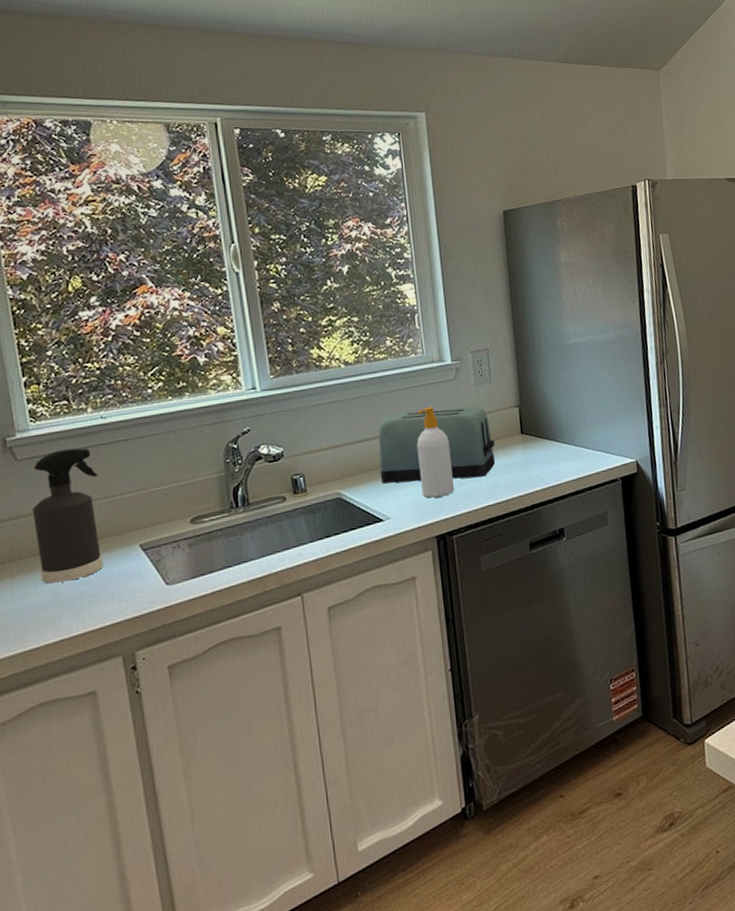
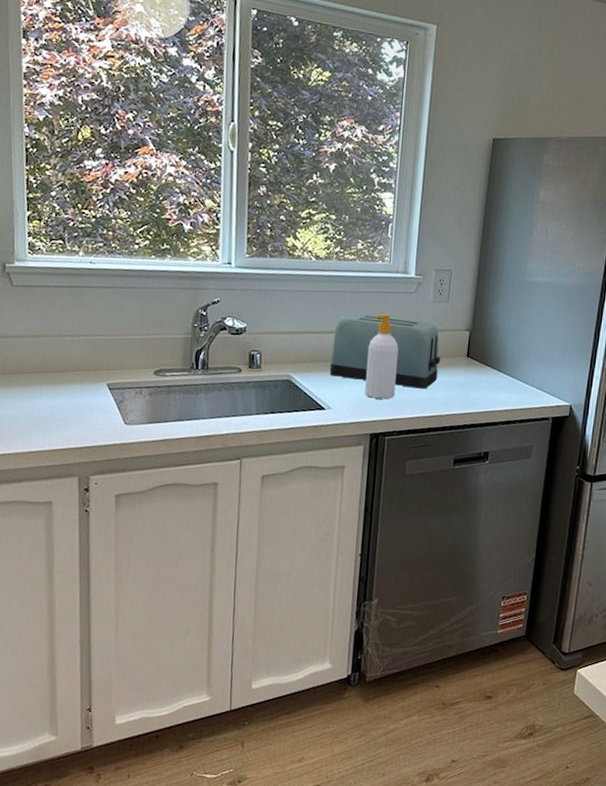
spray bottle: present [32,448,103,584] -> none [19,284,80,402]

